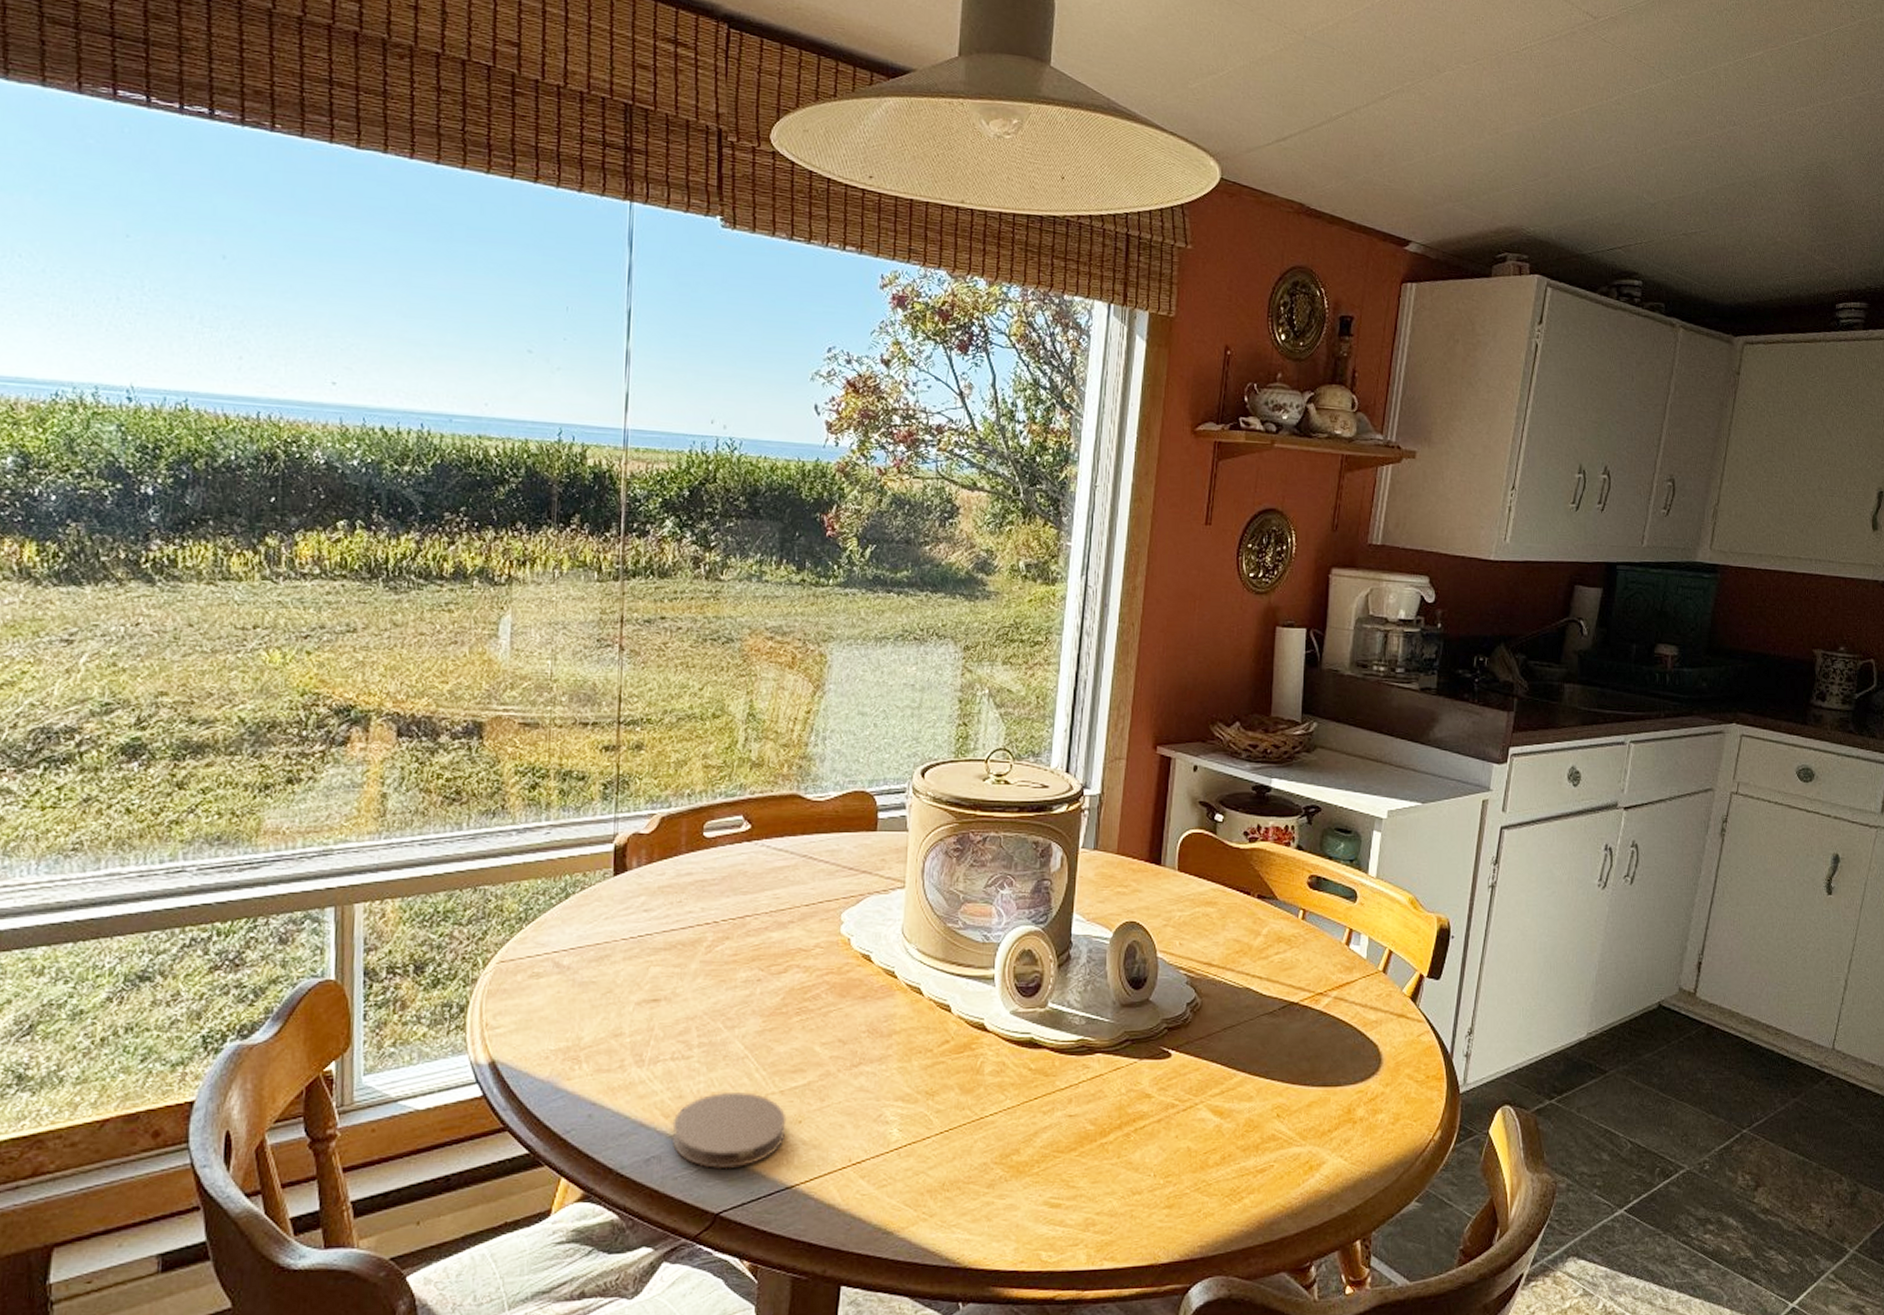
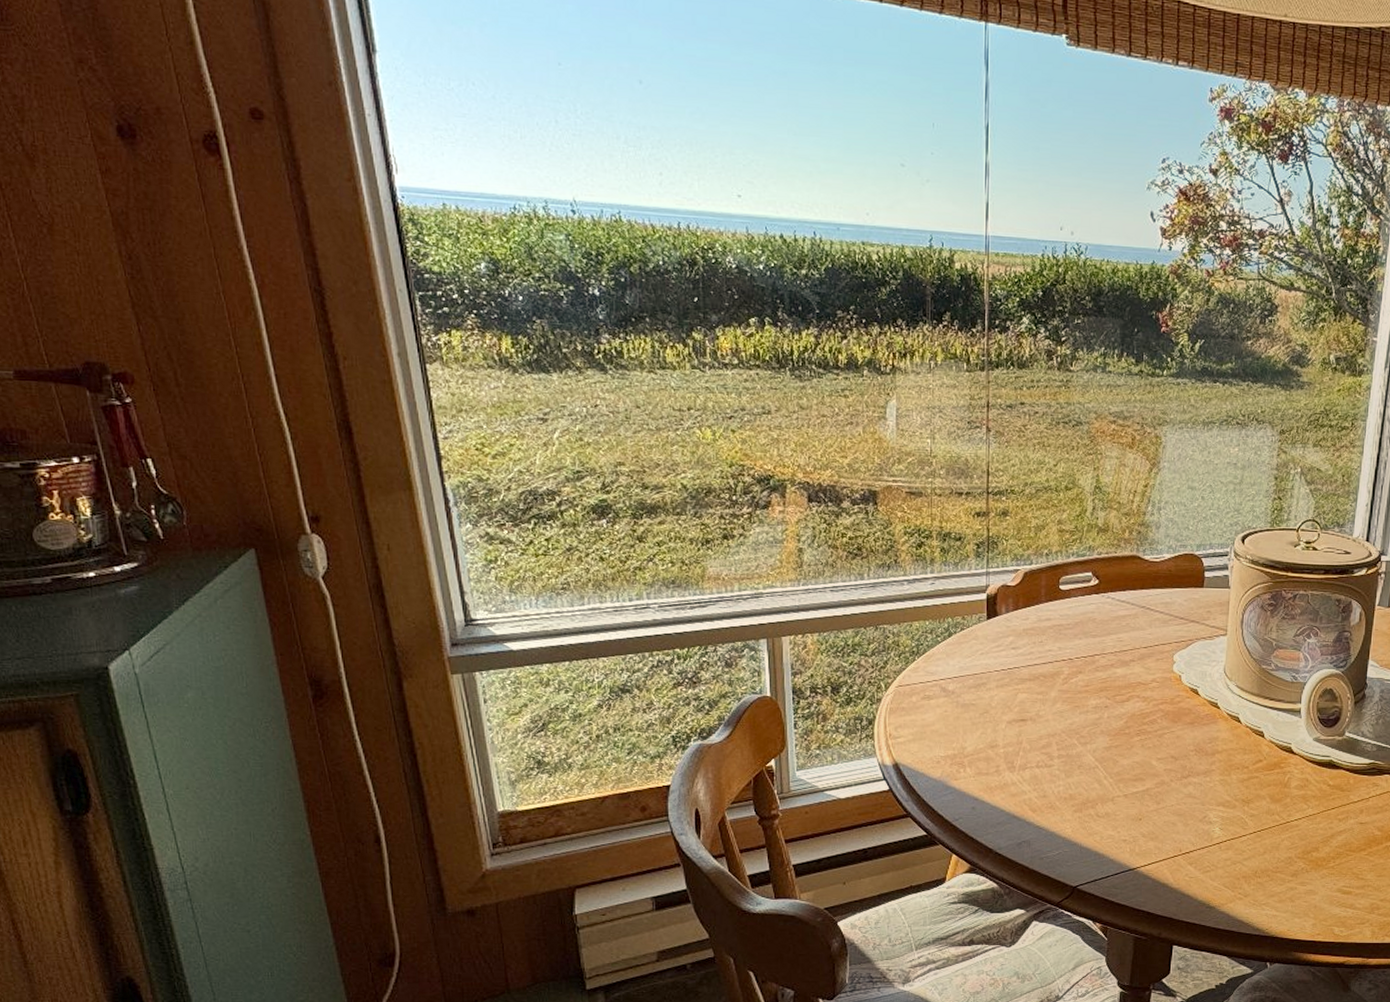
coaster: present [672,1091,787,1170] -> none [1038,793,1129,853]

